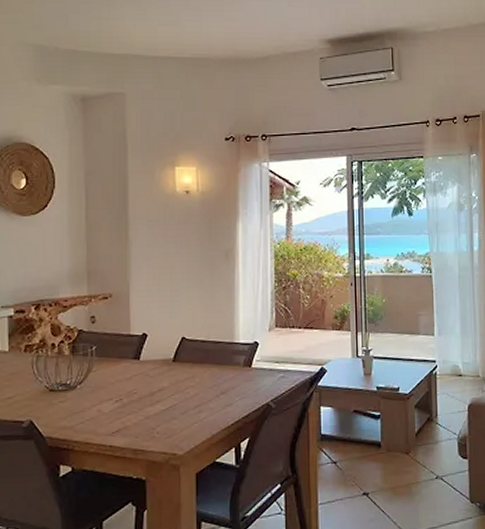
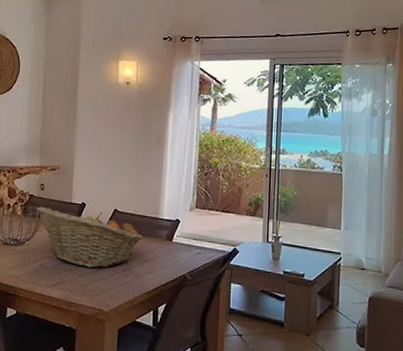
fruit basket: none [87,342,217,407] -> present [36,206,143,268]

